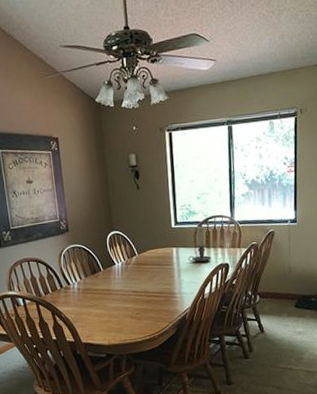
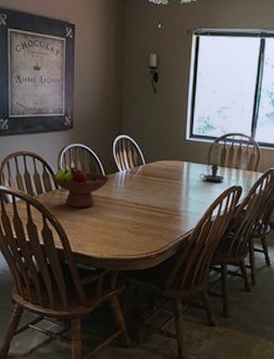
fruit bowl: none [54,265,108,302] -> present [50,166,110,208]

